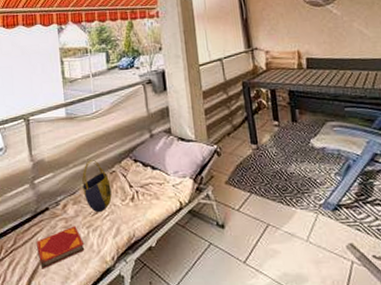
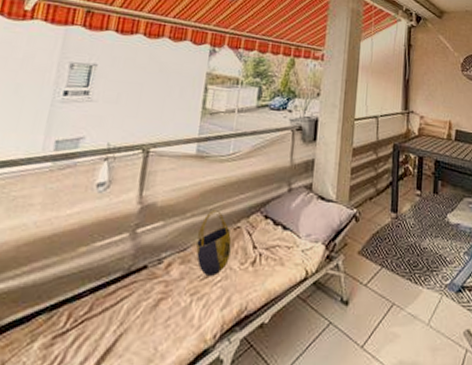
hardback book: present [37,226,85,269] -> none [118,291,183,348]

